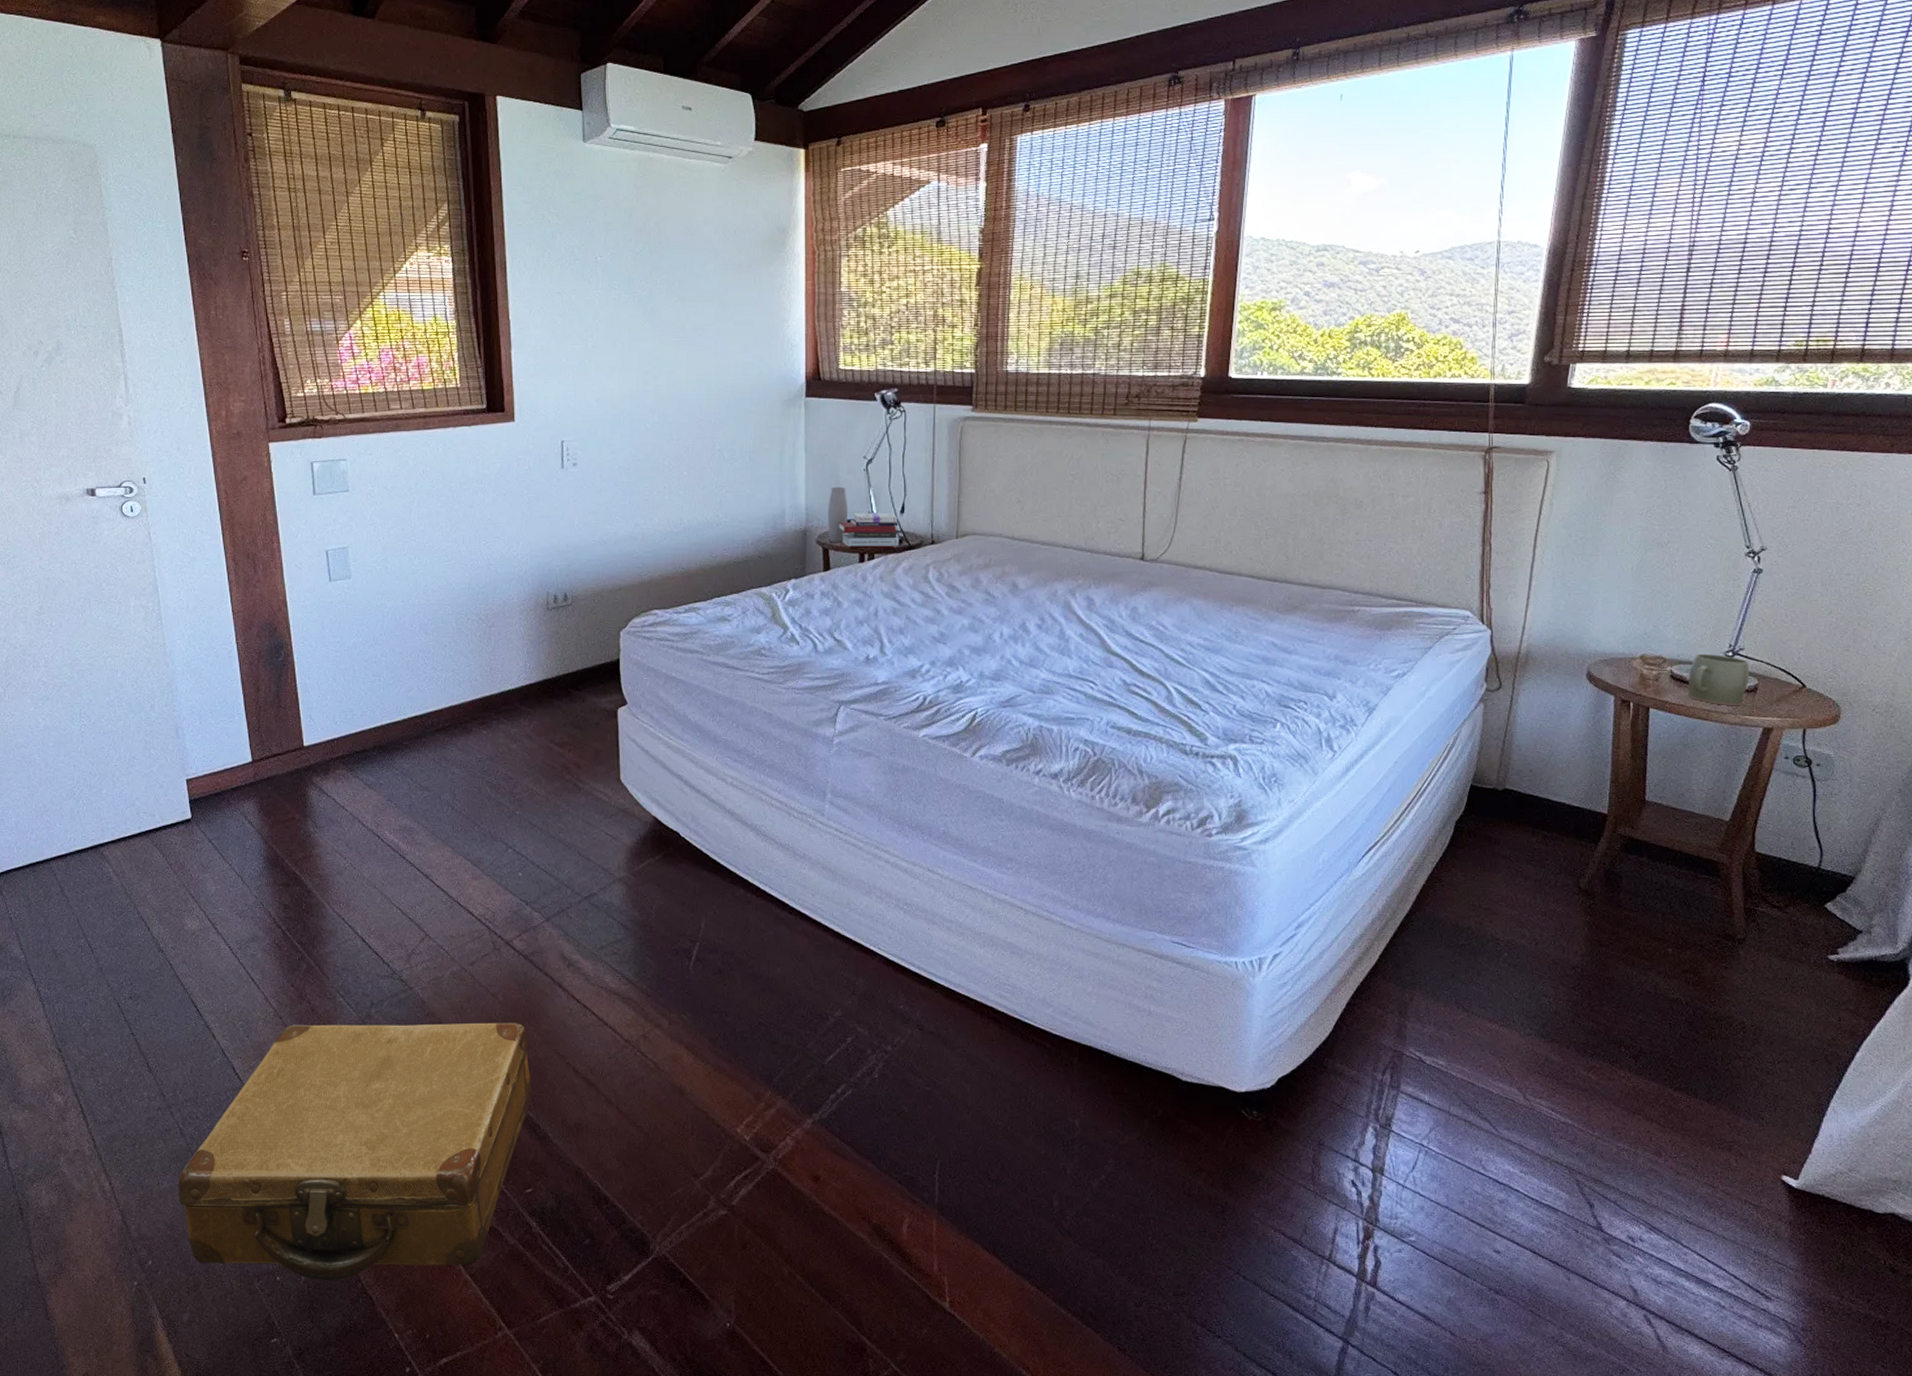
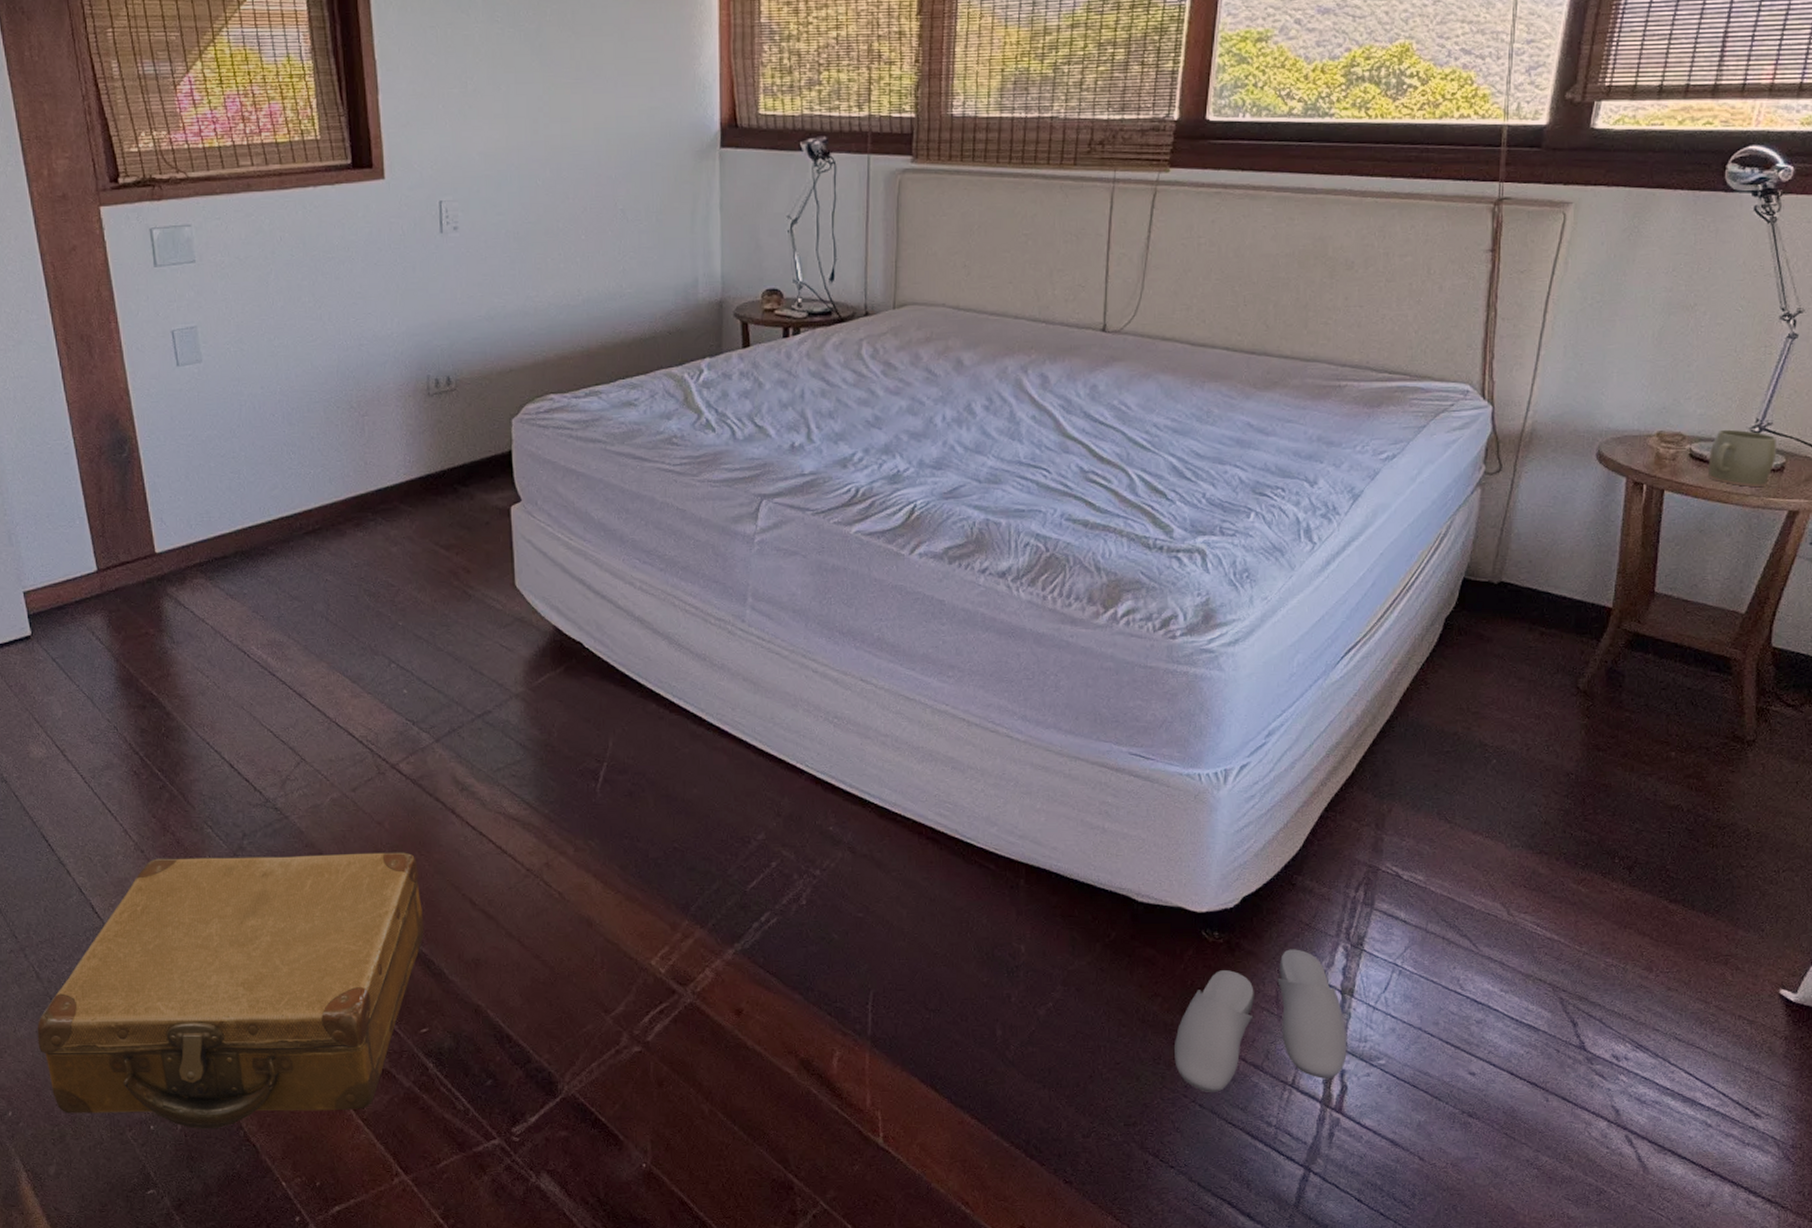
vase: present [828,486,849,543] -> none [747,251,771,316]
books: present [838,512,900,549] -> none [758,280,829,322]
slippers: none [1219,1128,1380,1265] -> present [1175,949,1347,1092]

